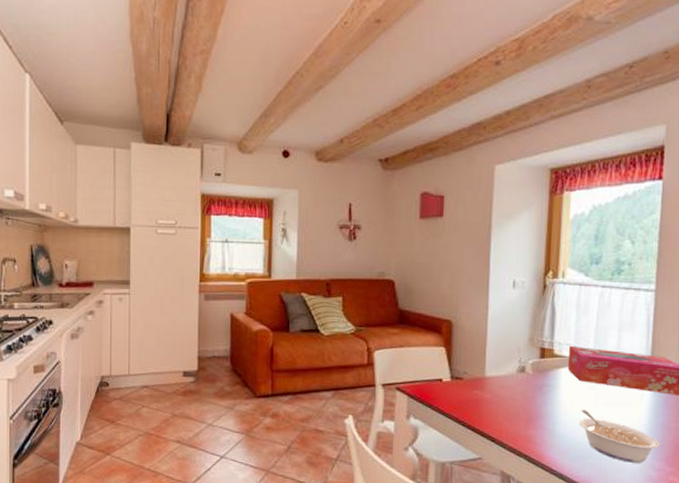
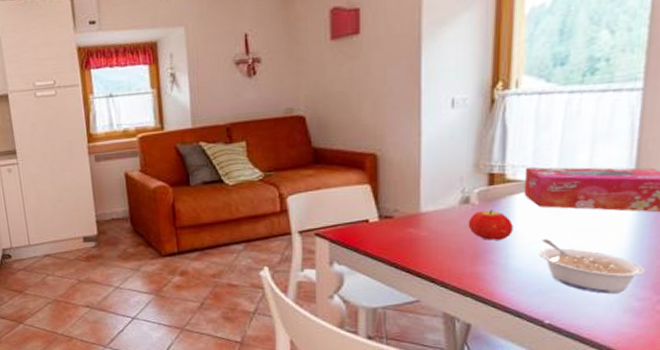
fruit: none [523,380,559,407] -> present [468,210,513,240]

